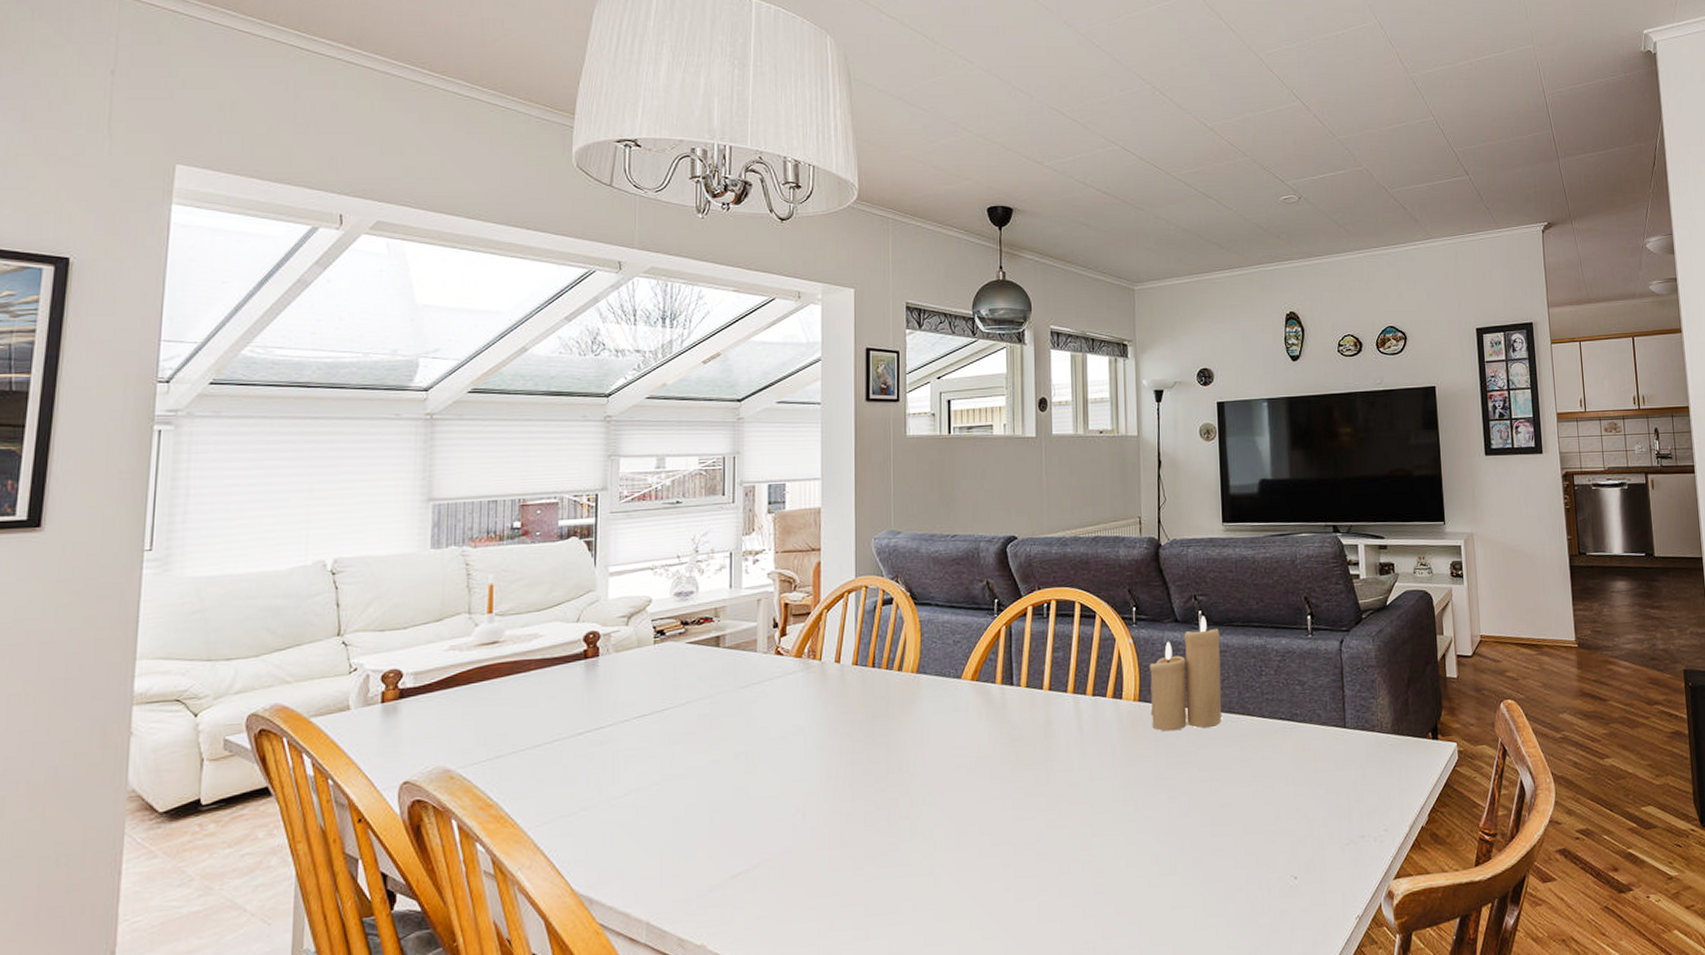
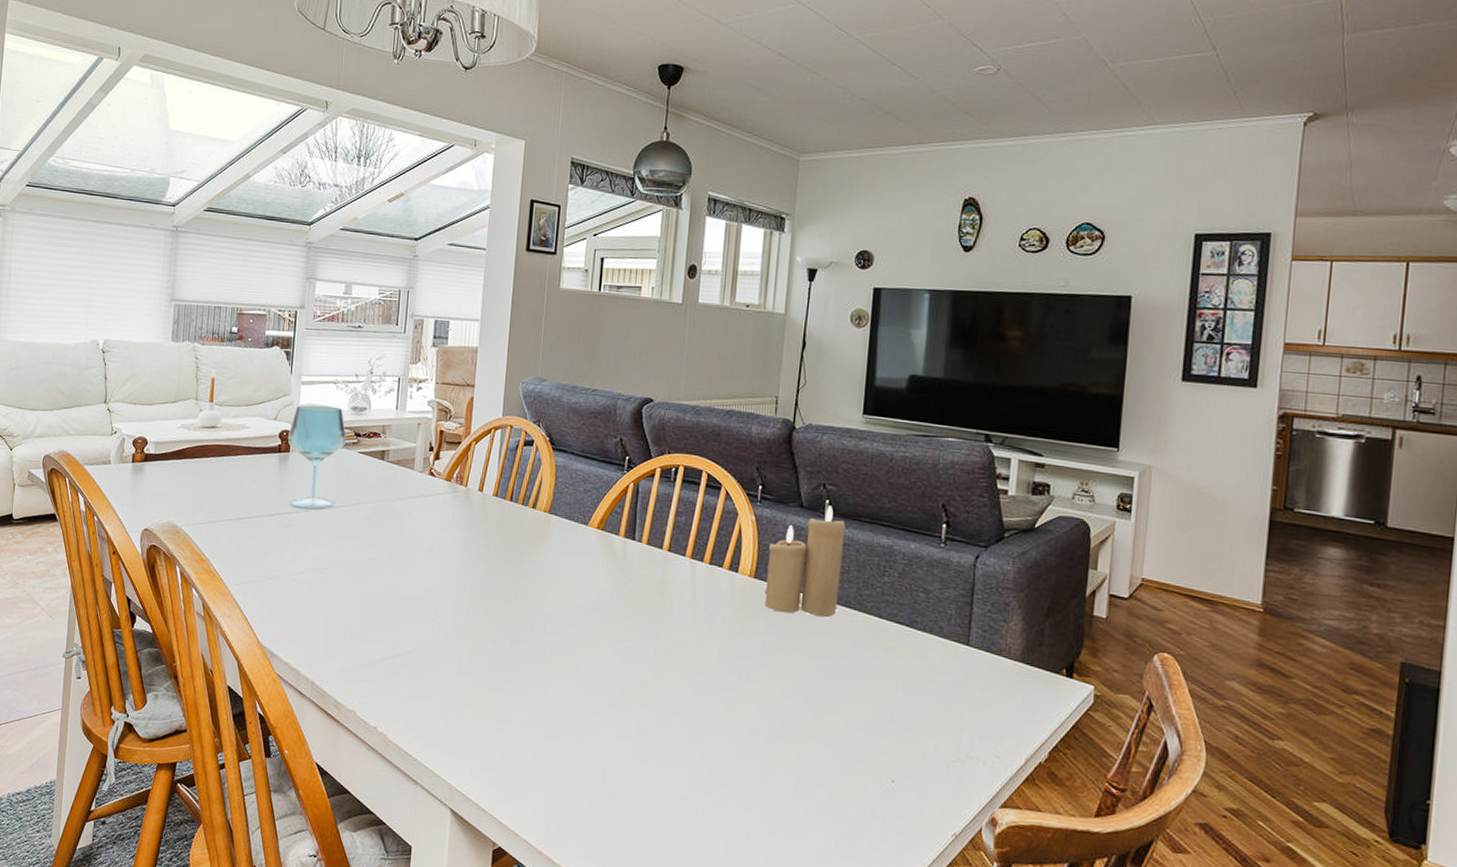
wine glass: none [595,595,671,721] -> present [287,405,347,510]

